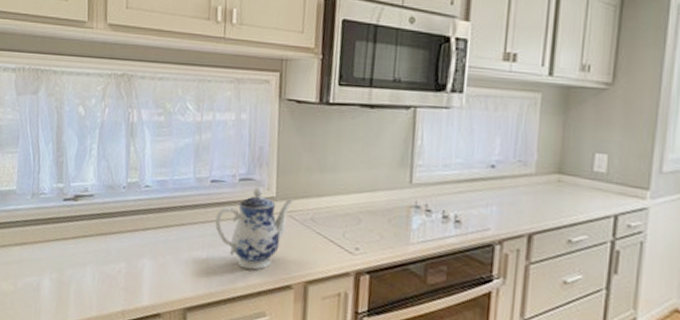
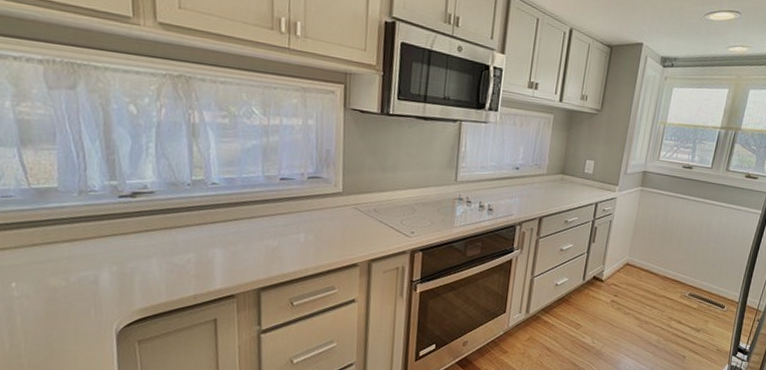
teapot: present [215,186,294,270] -> none [285,183,359,253]

